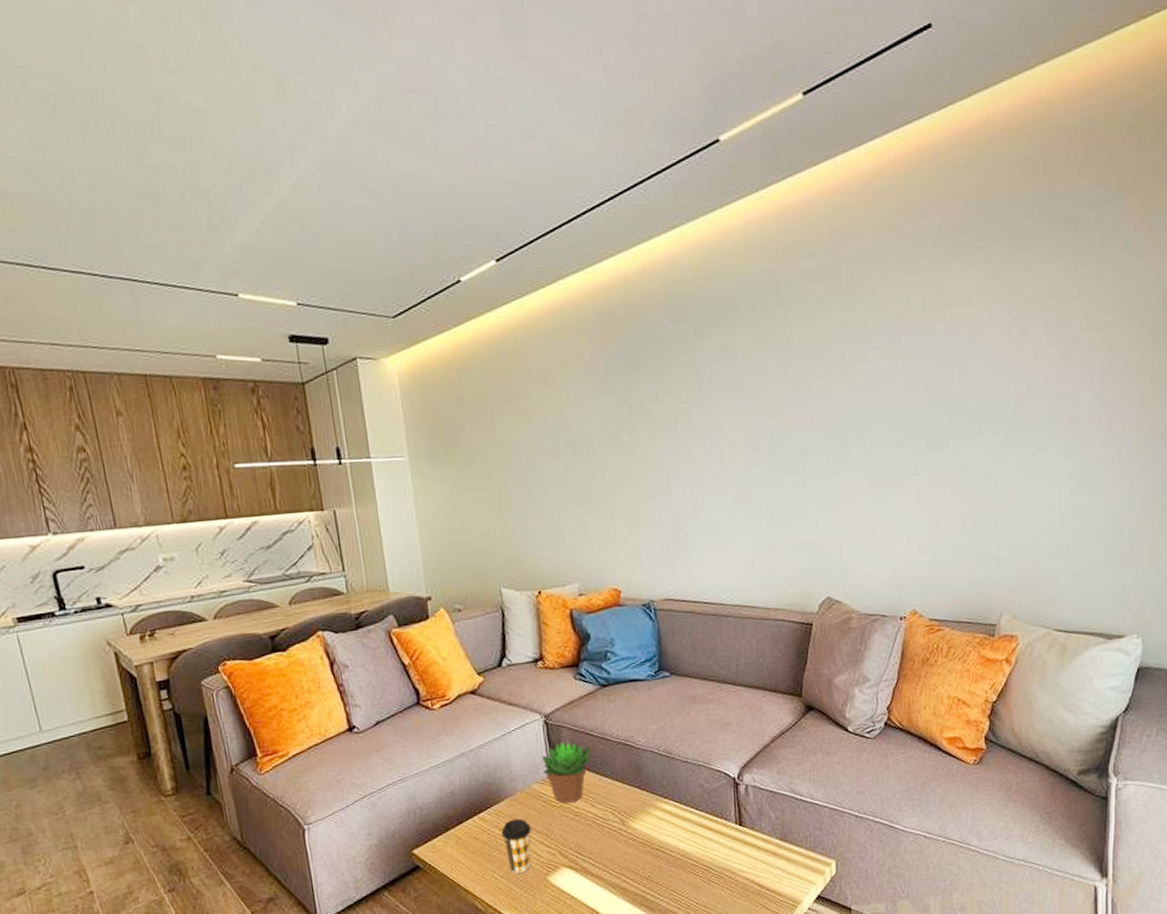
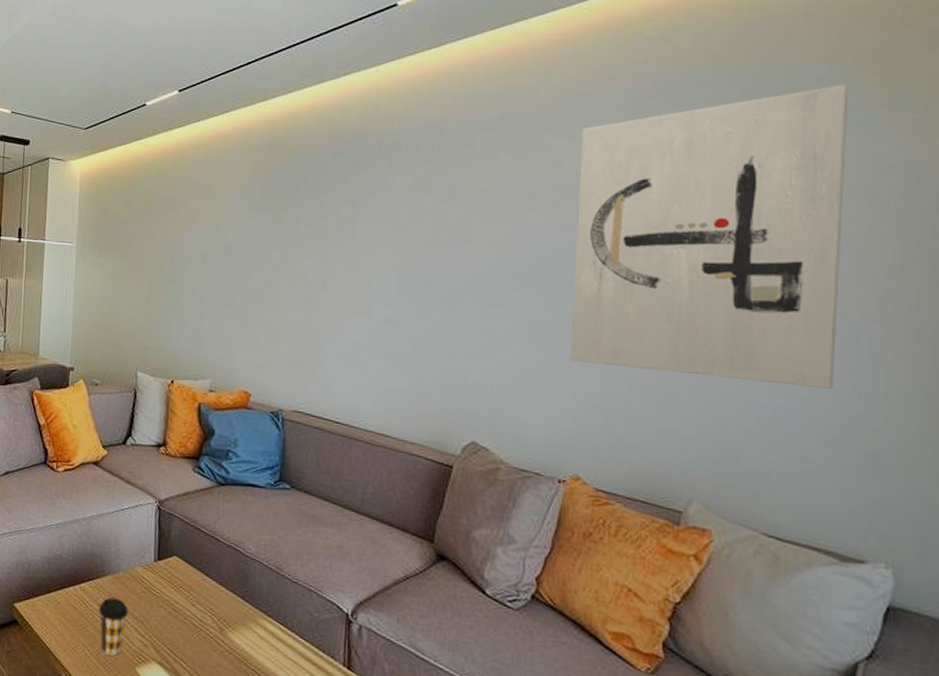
succulent plant: present [542,742,593,803] -> none [149,531,200,596]
wall art: none [902,207,1116,506] -> present [570,85,849,389]

